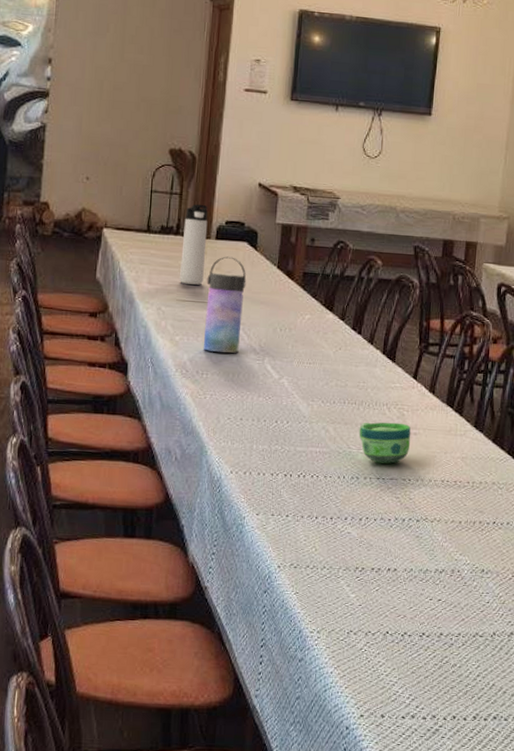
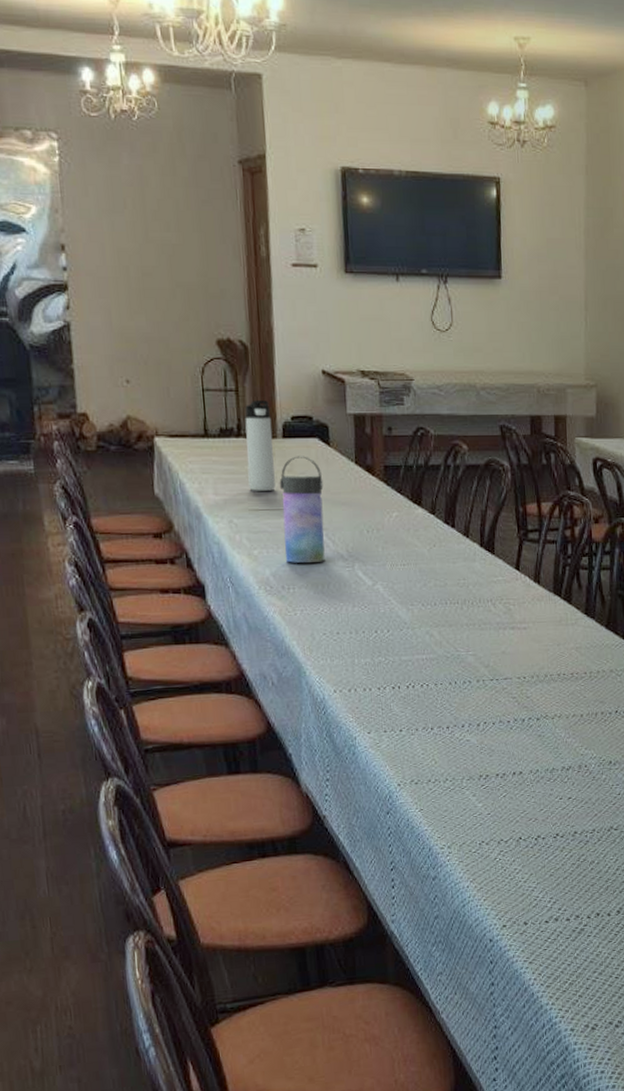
cup: present [359,422,411,464] -> none [465,618,521,664]

